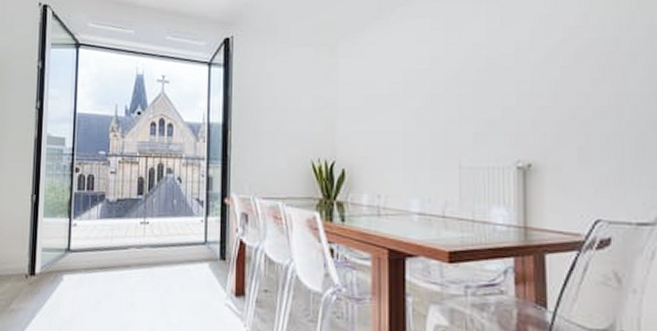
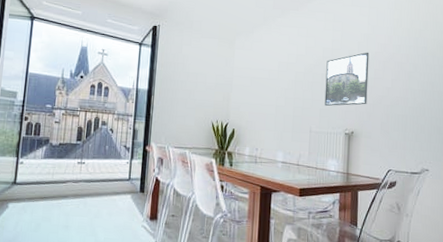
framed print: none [479,41,552,129] -> present [324,52,370,107]

